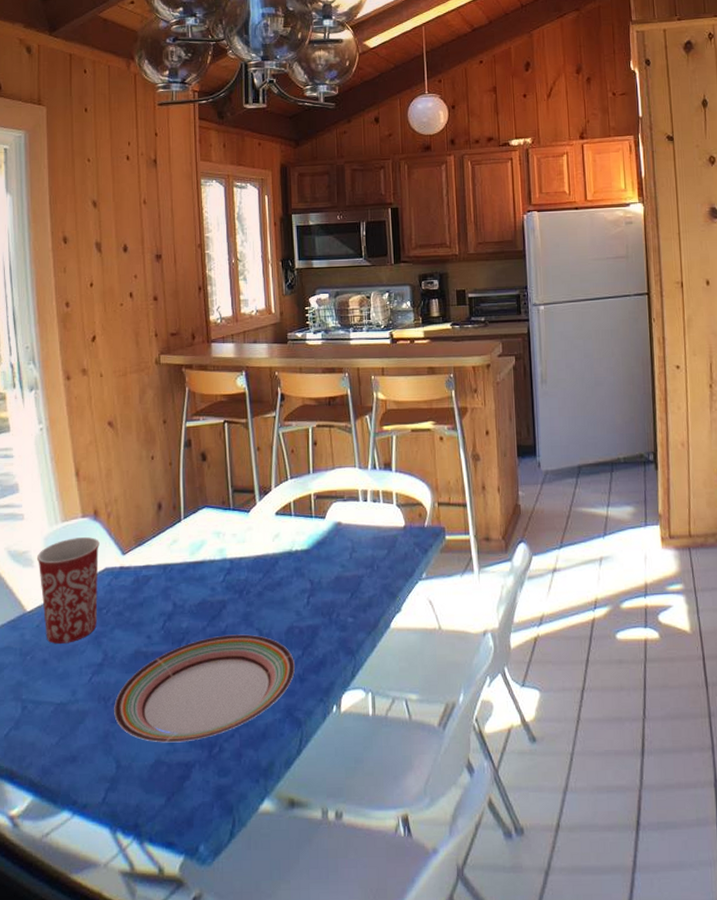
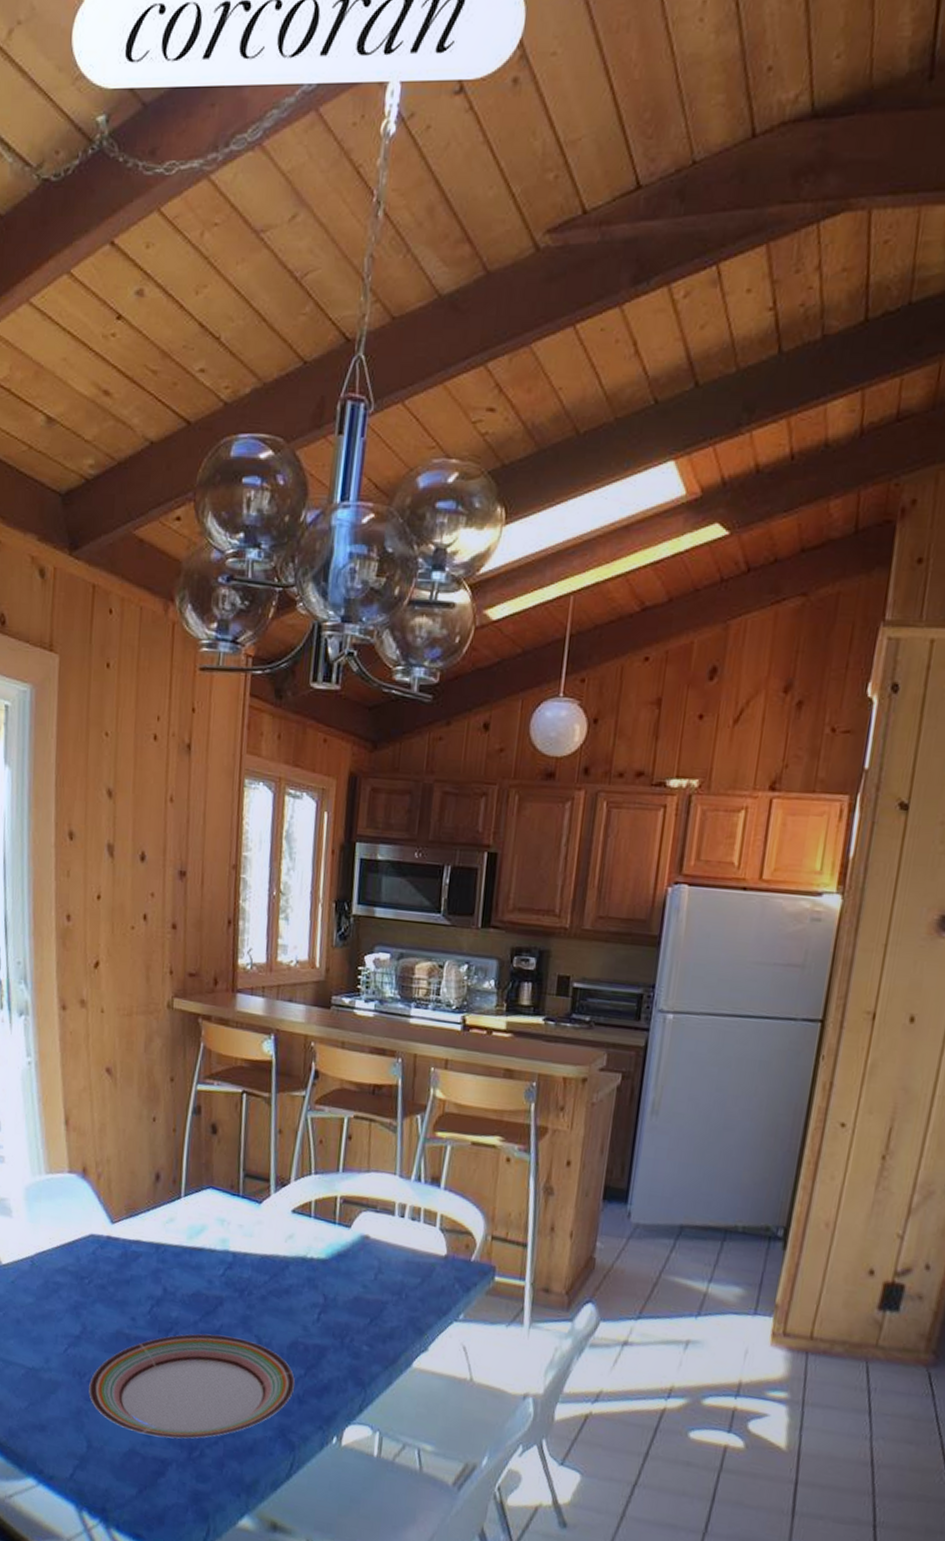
mug: present [36,537,100,644] -> none [15,1193,87,1308]

